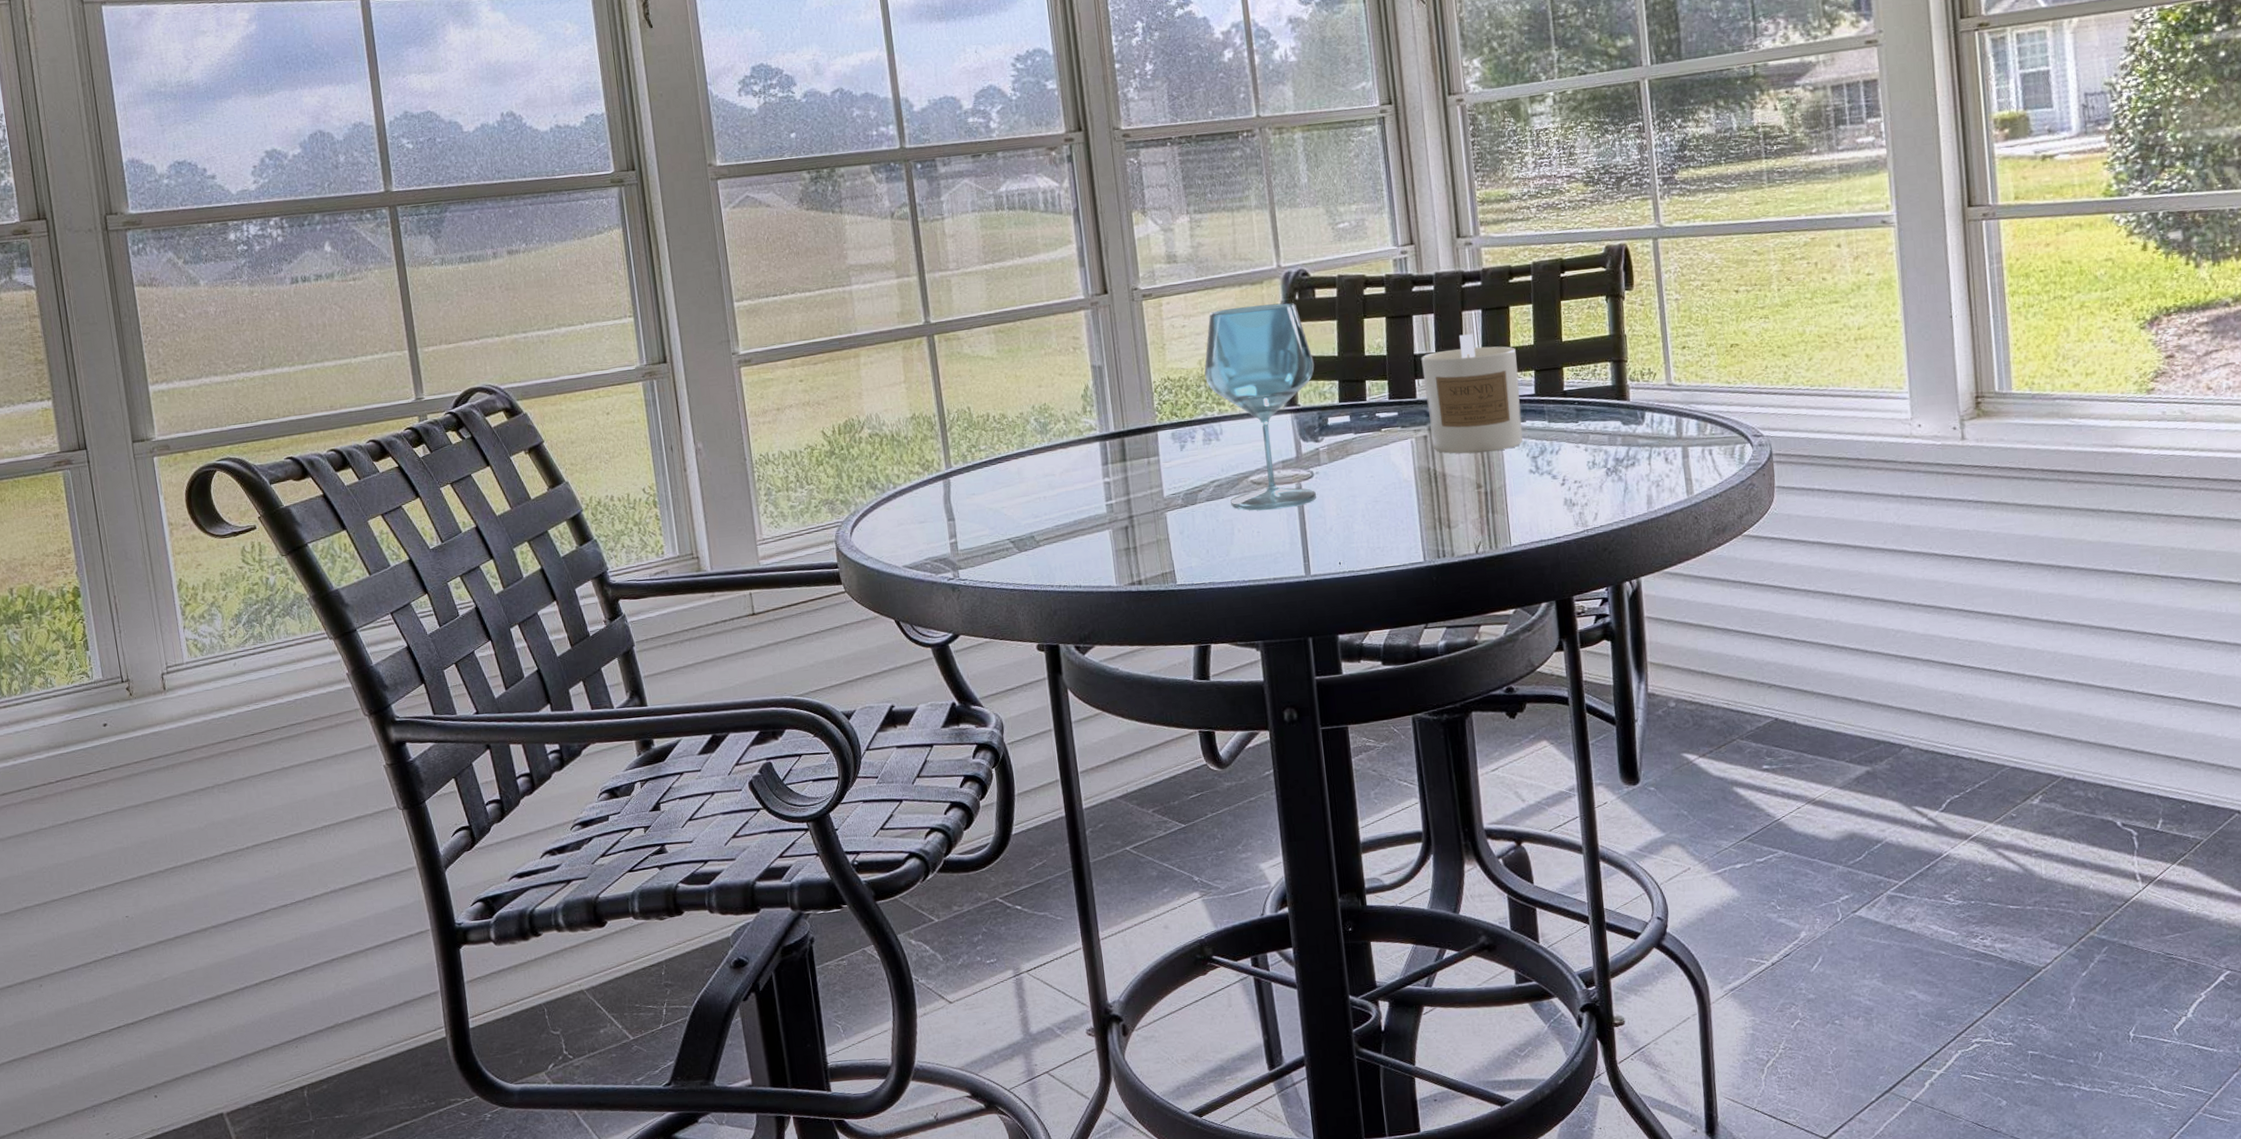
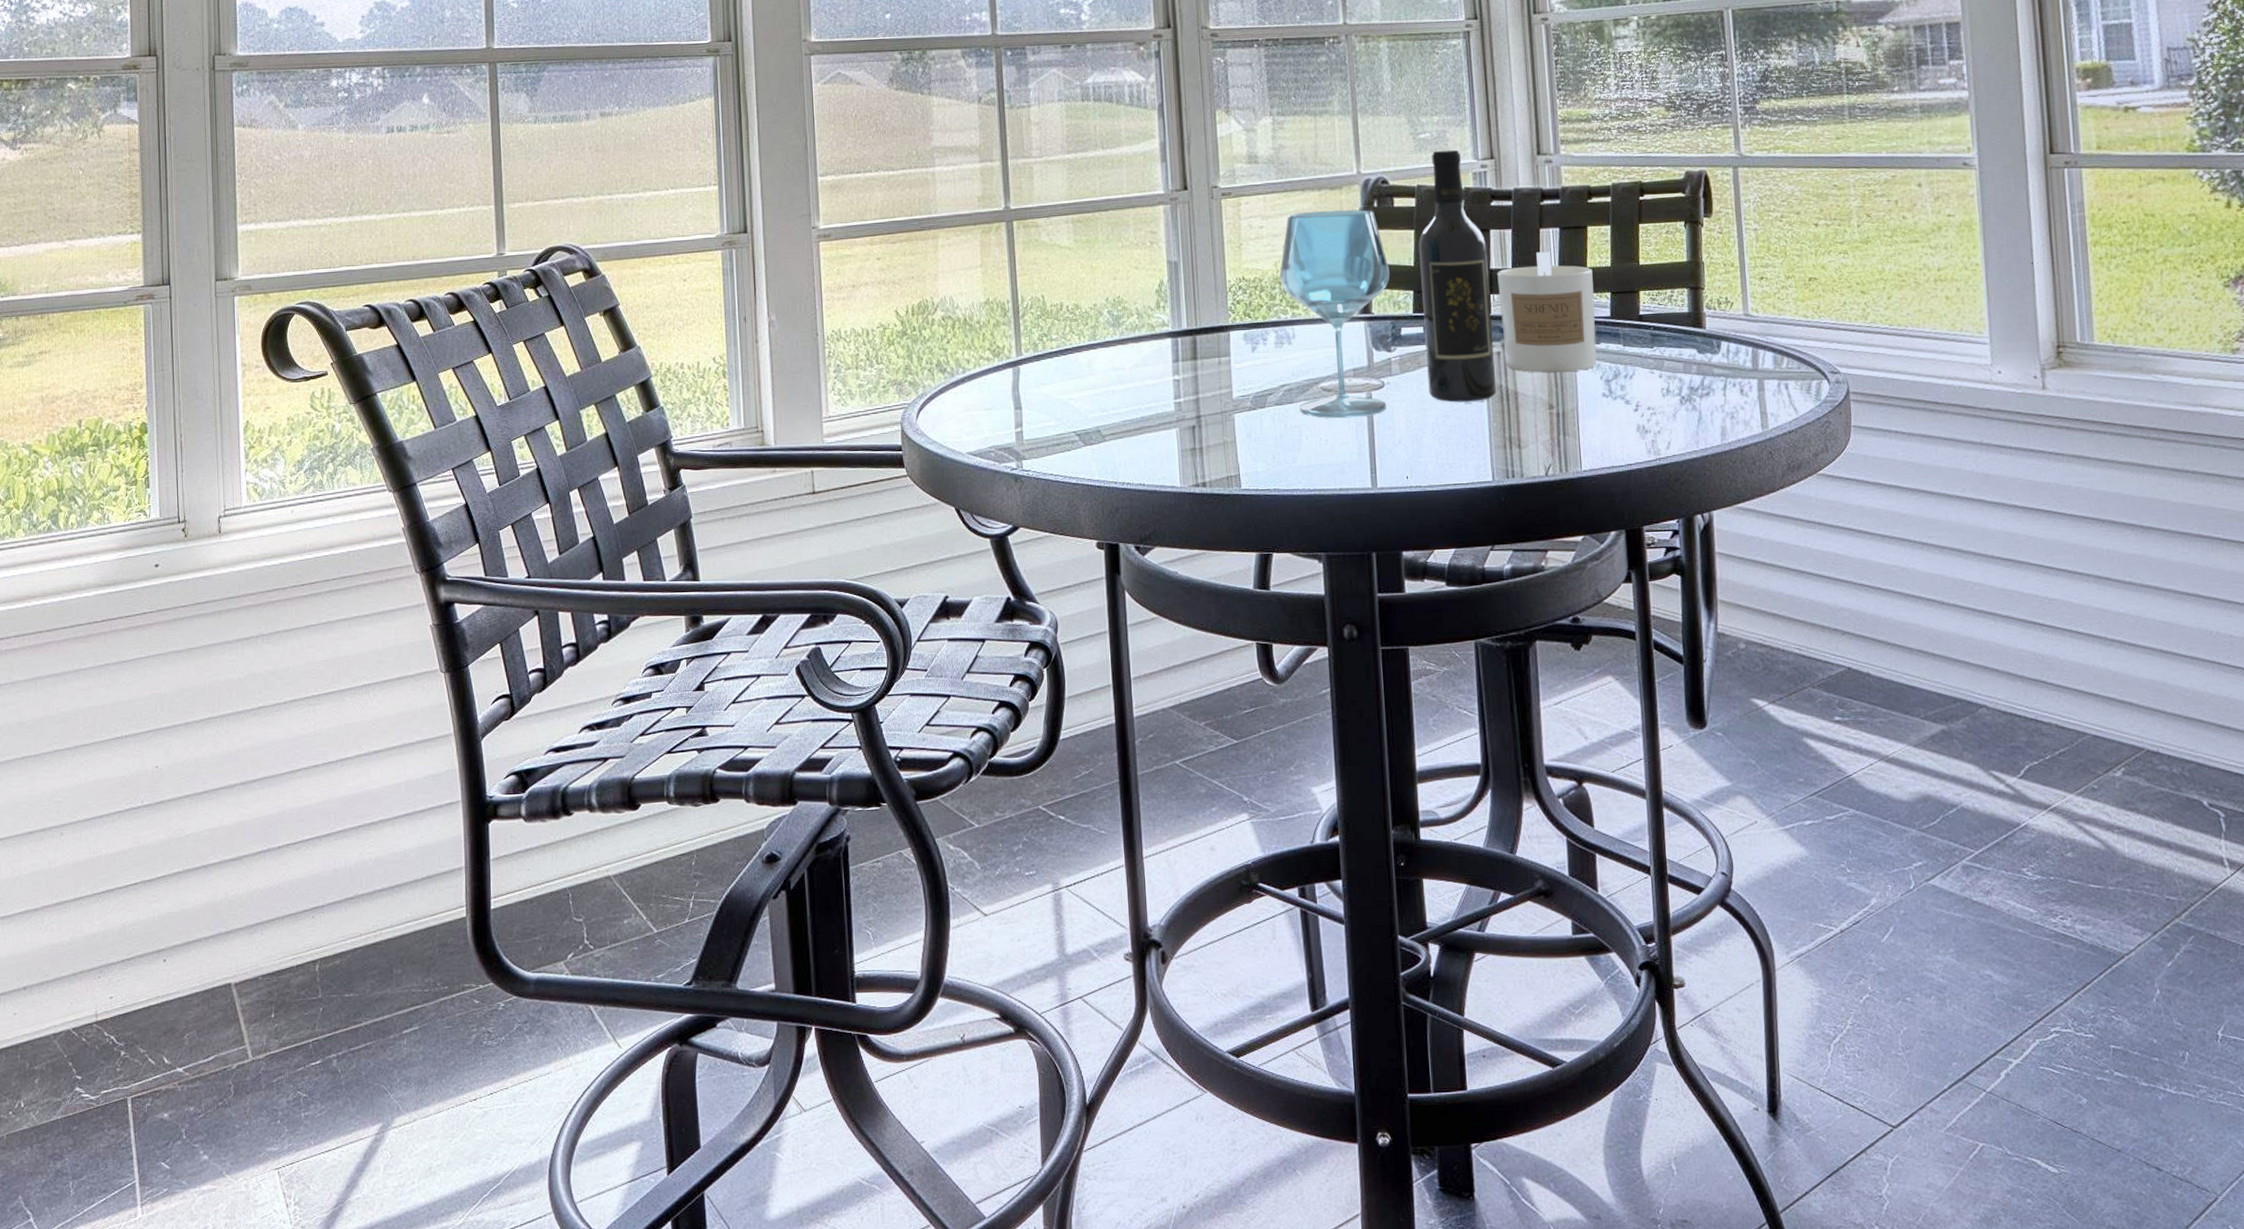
wine bottle: none [1342,237,1424,488] -> present [1419,149,1496,403]

